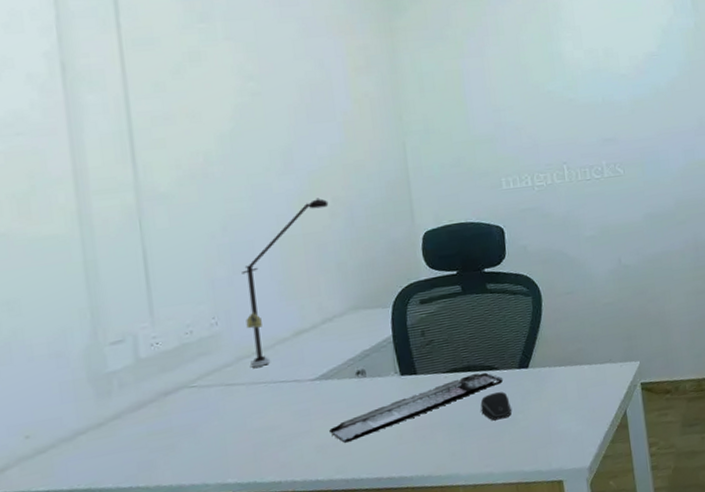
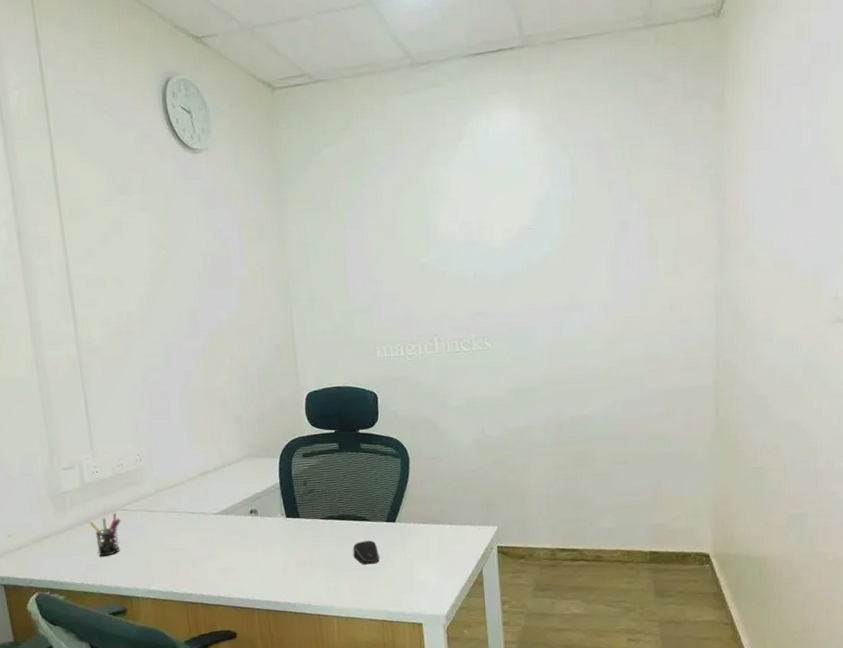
pen holder: none [144,392,188,449] -> present [89,513,121,557]
desk lamp: present [242,197,329,368] -> none [159,357,227,499]
keyboard: present [329,372,503,443] -> none [229,522,373,569]

